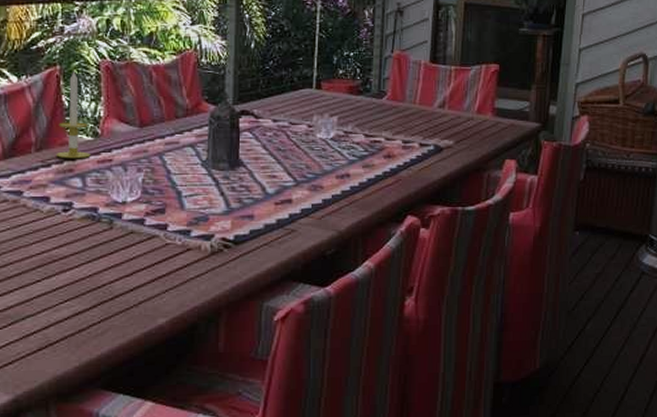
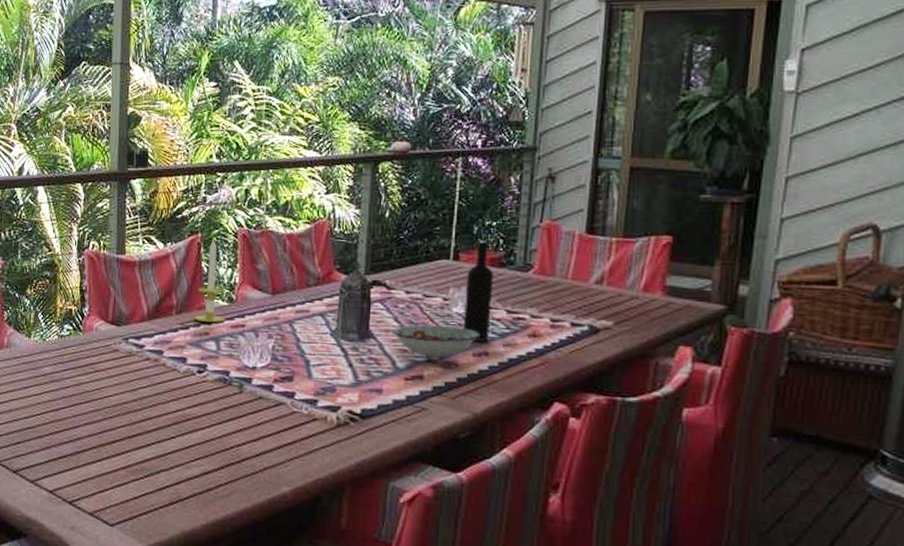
bowl: none [260,152,342,185] -> present [391,325,480,361]
wine bottle: none [326,71,353,164] -> present [462,241,494,342]

